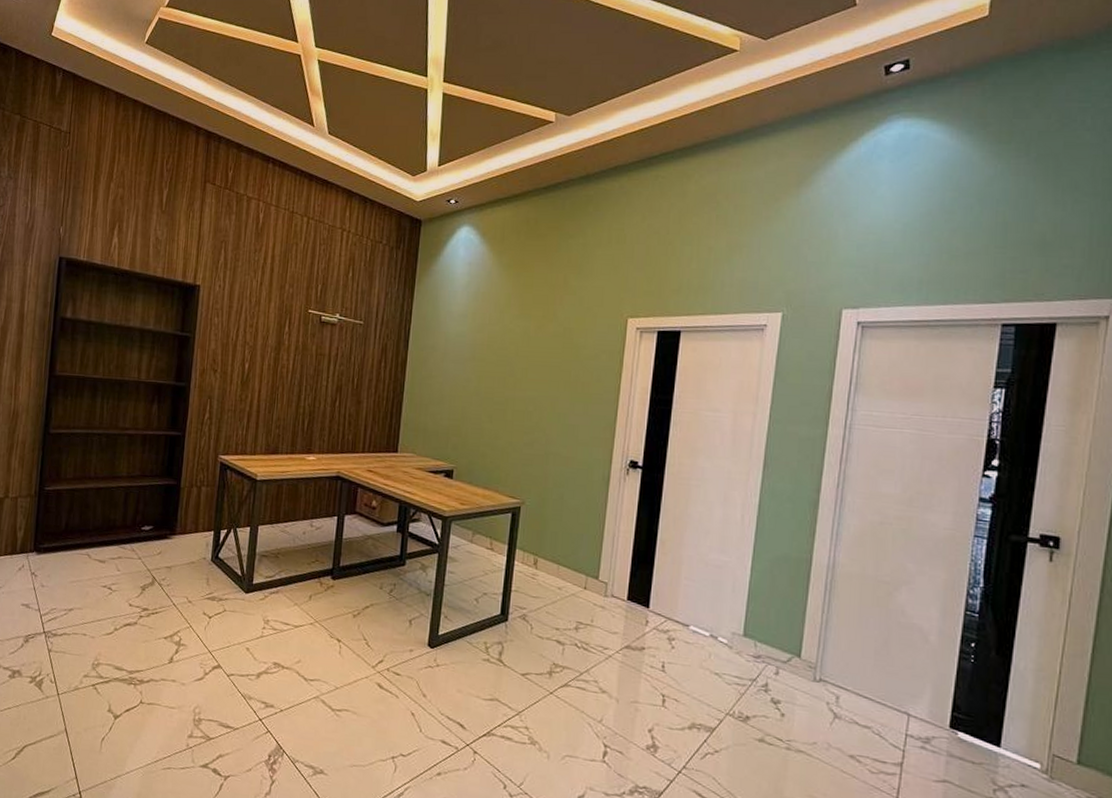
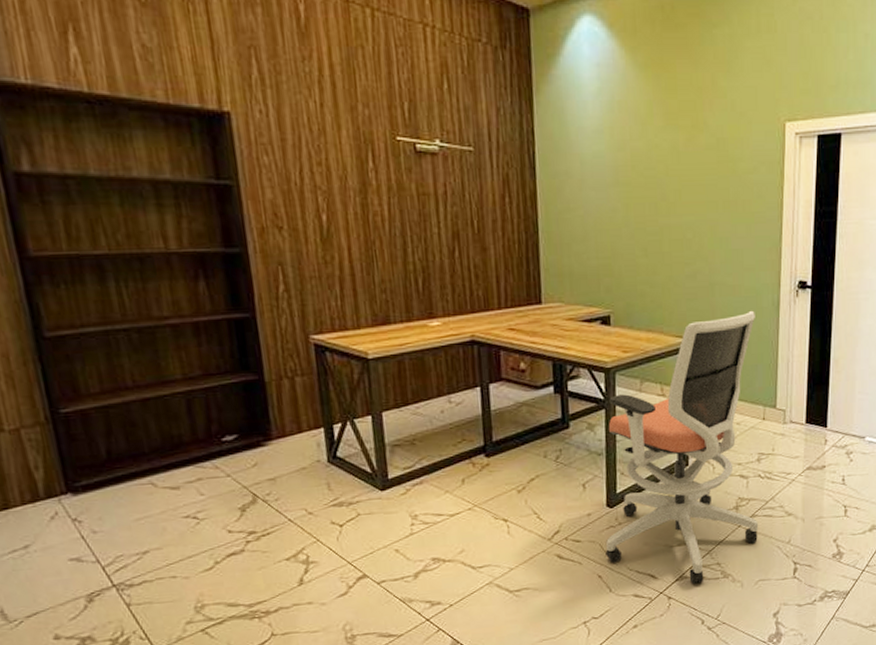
office chair: none [421,482,585,744] -> present [605,310,759,584]

